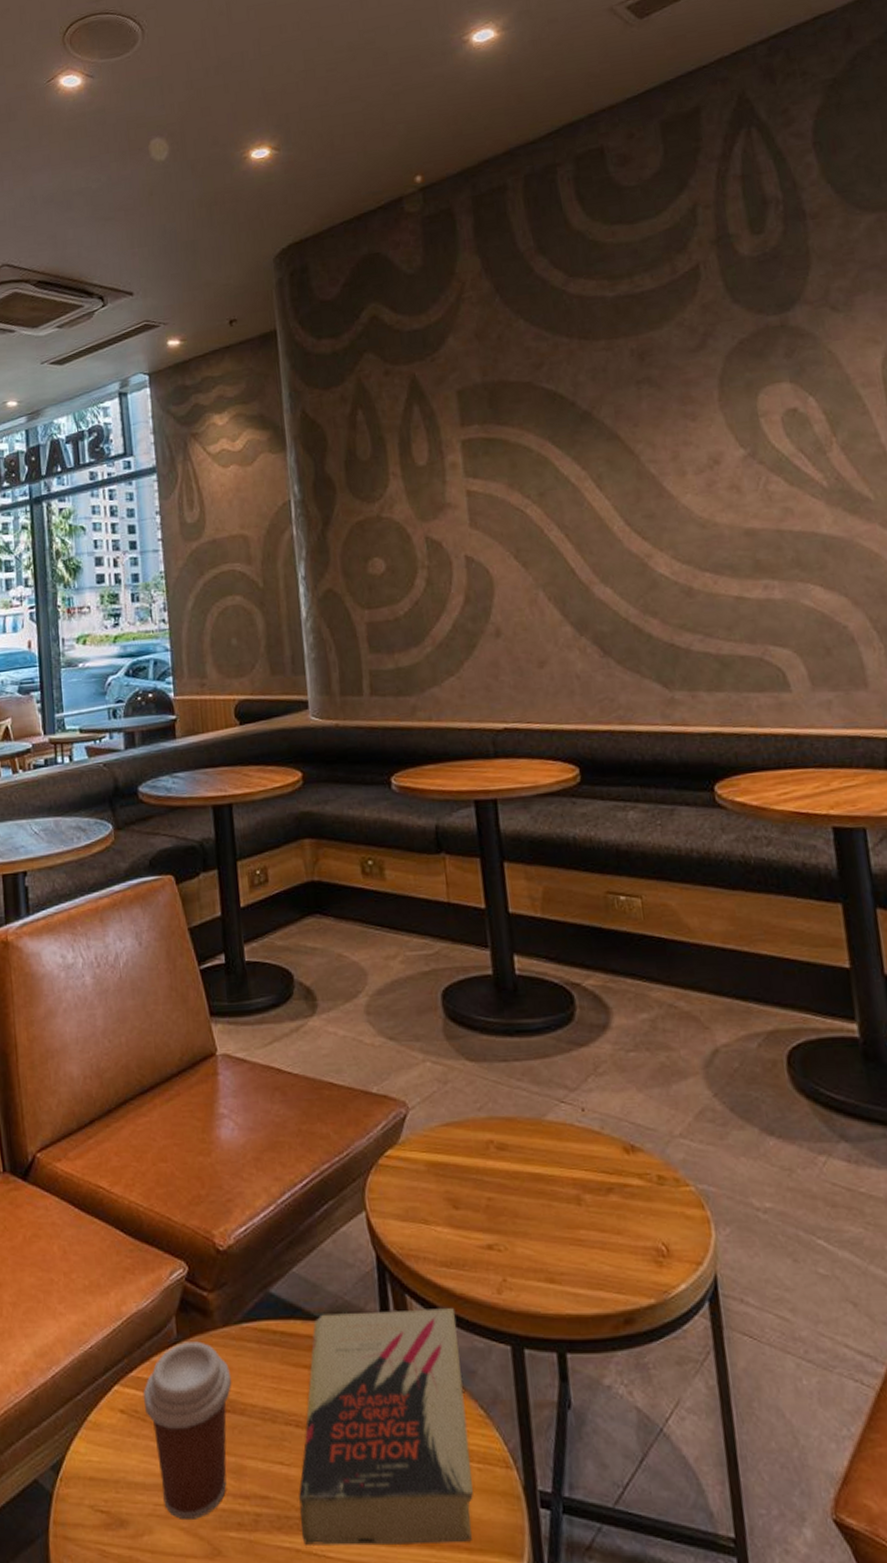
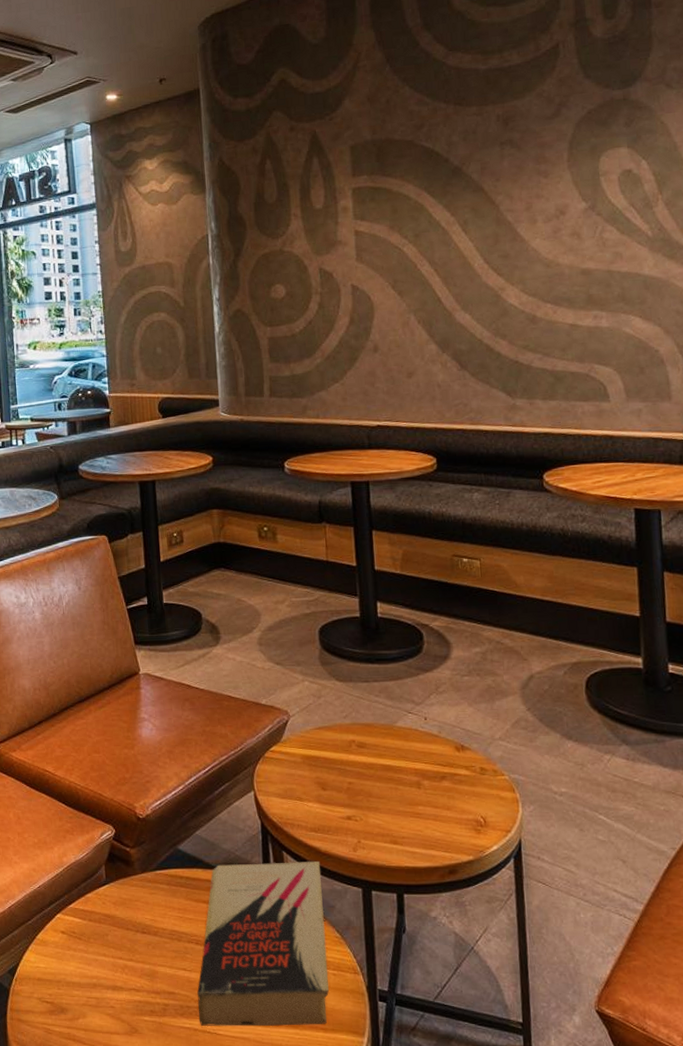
coffee cup: present [142,1341,232,1519] -> none [79,883,148,1008]

